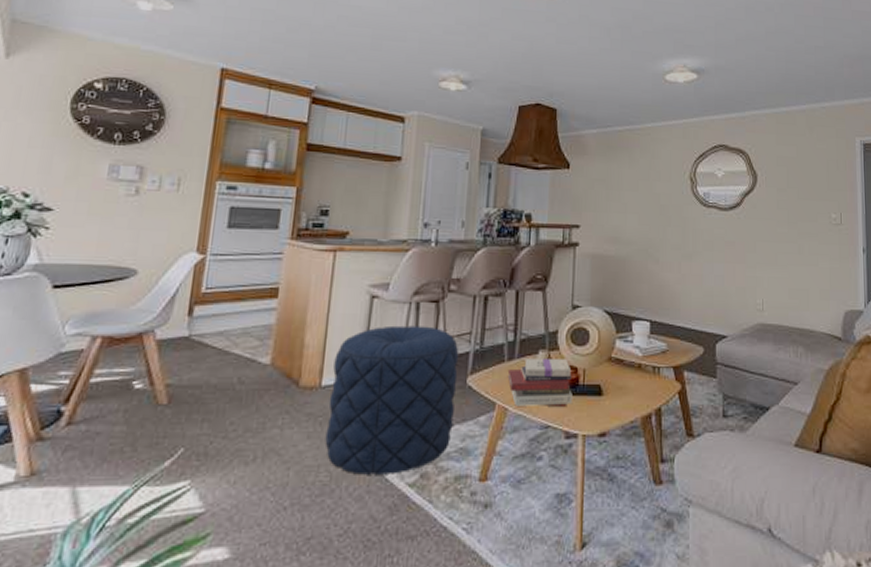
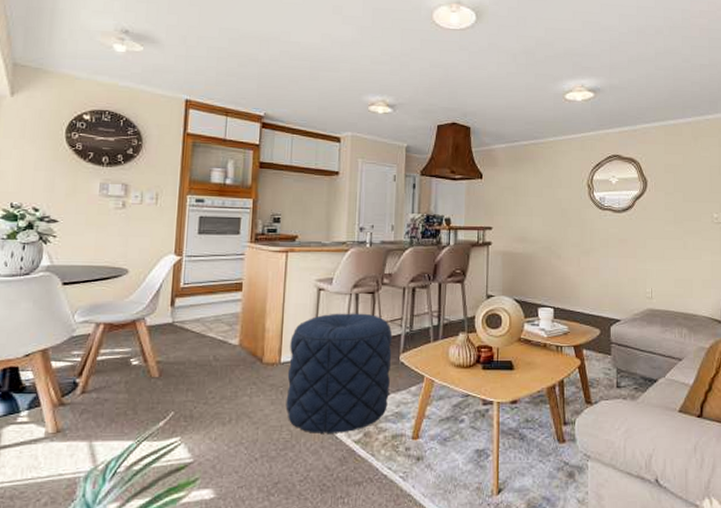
books: present [507,359,572,406] -> none [433,340,488,379]

